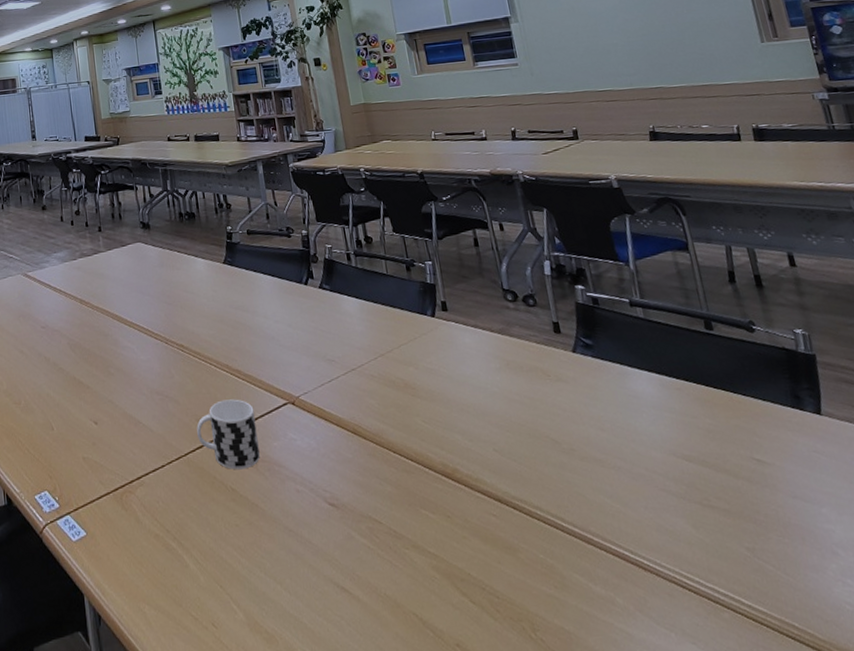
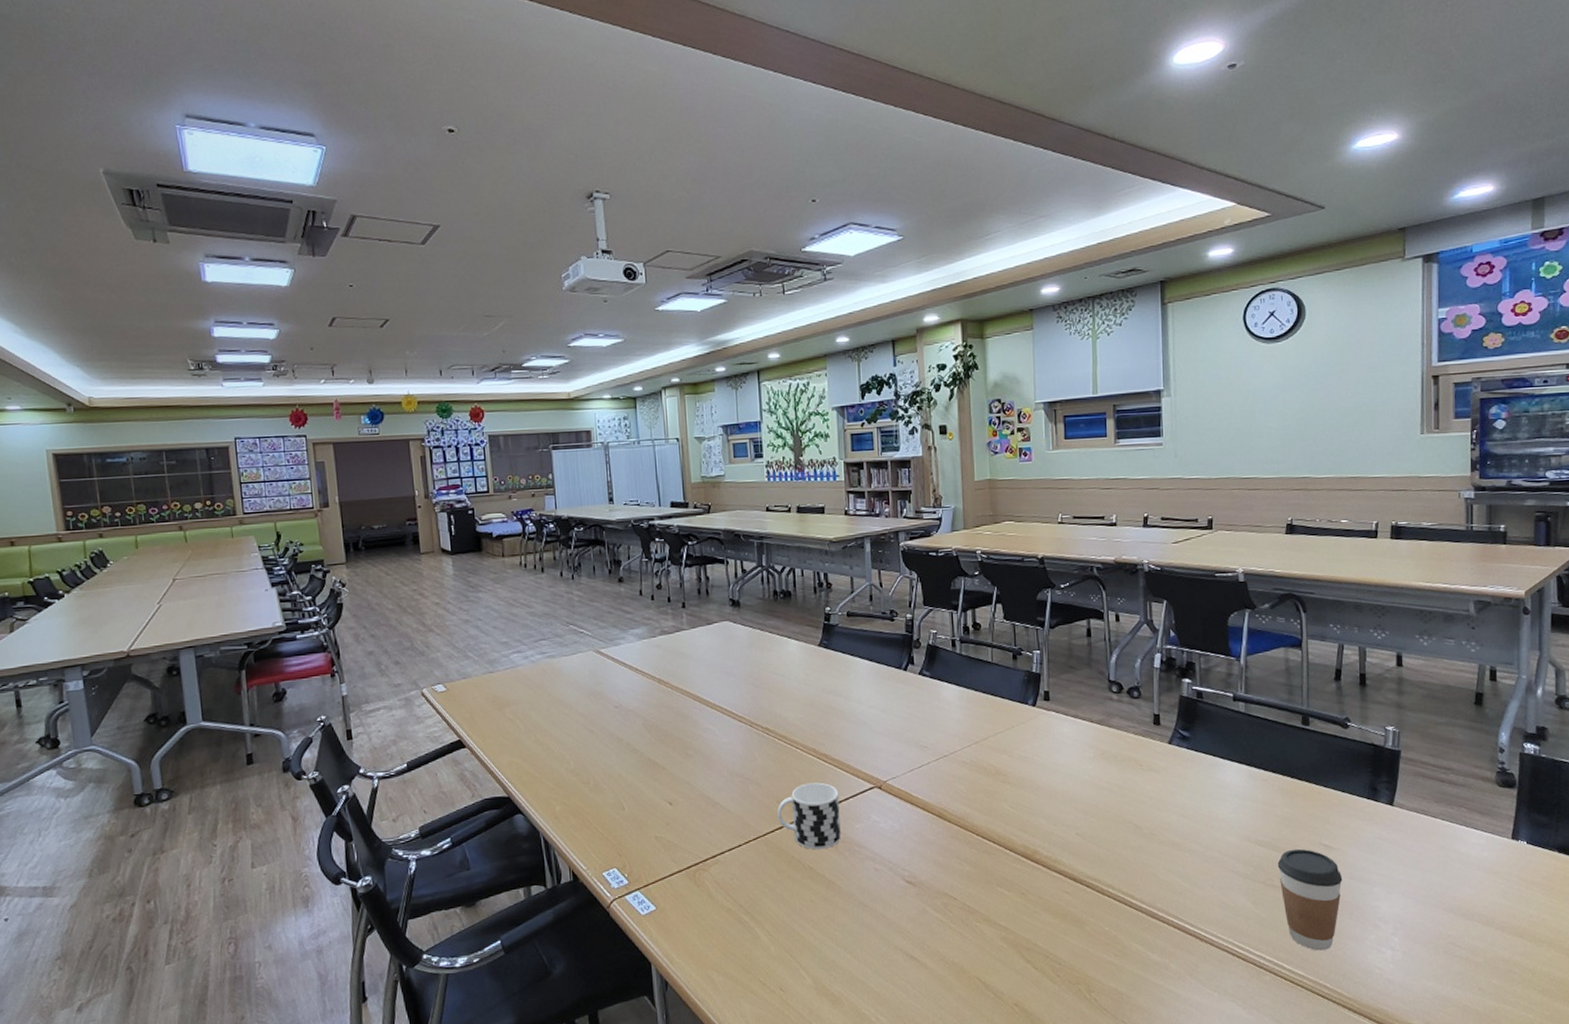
coffee cup: none [710,464,791,583] -> present [1277,849,1343,951]

